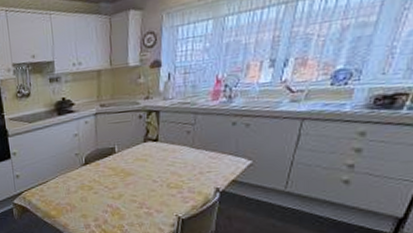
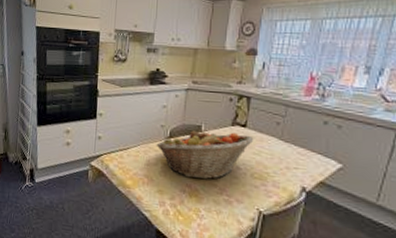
fruit basket: none [73,148,167,199] -> present [156,130,254,180]

